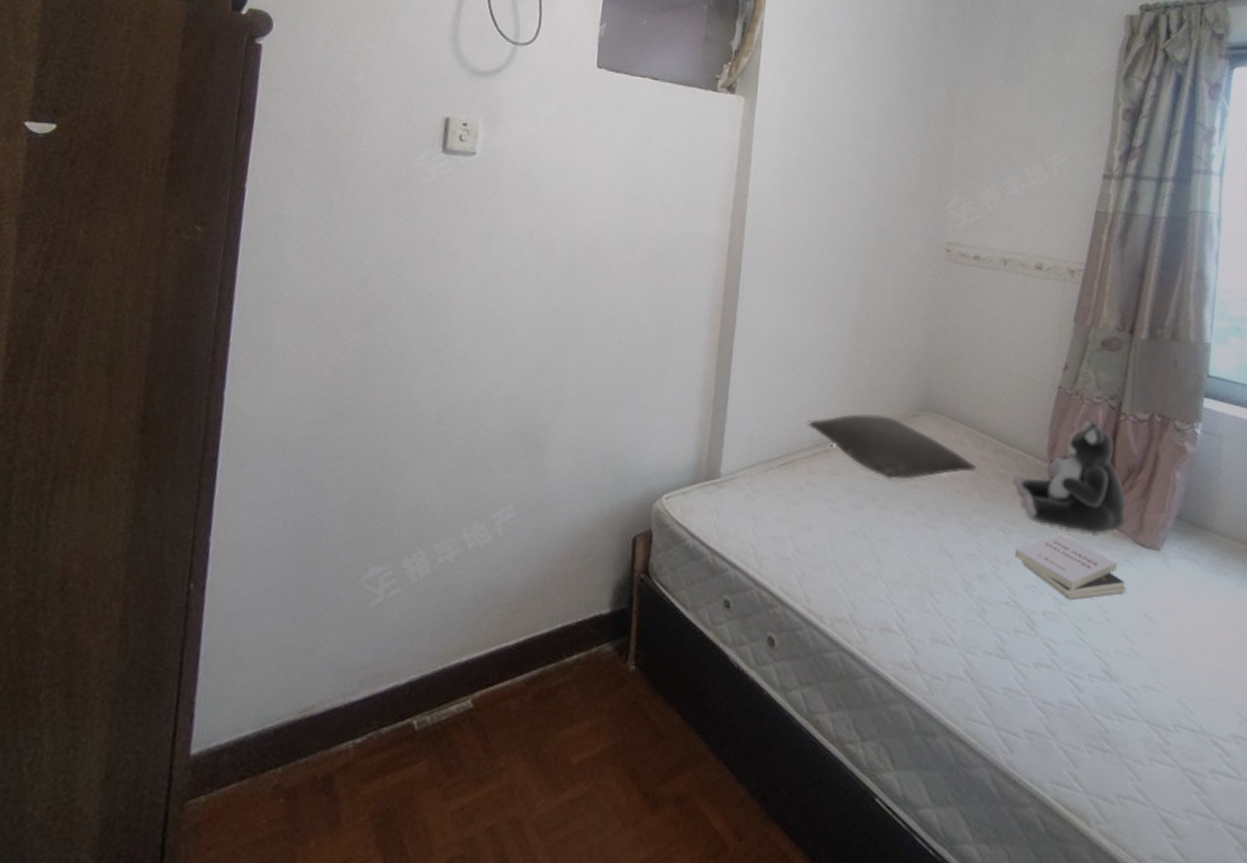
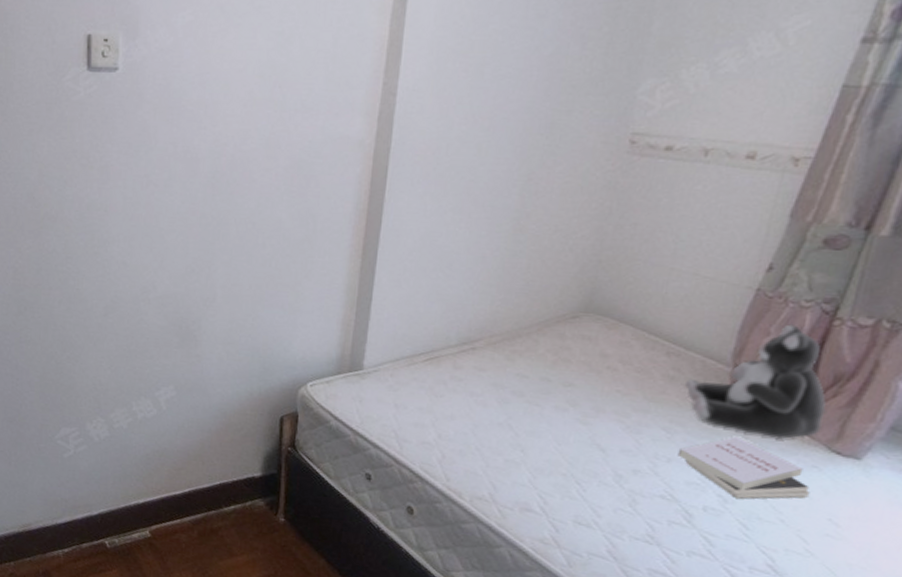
pillow: present [806,413,976,480] -> none [453,314,643,379]

